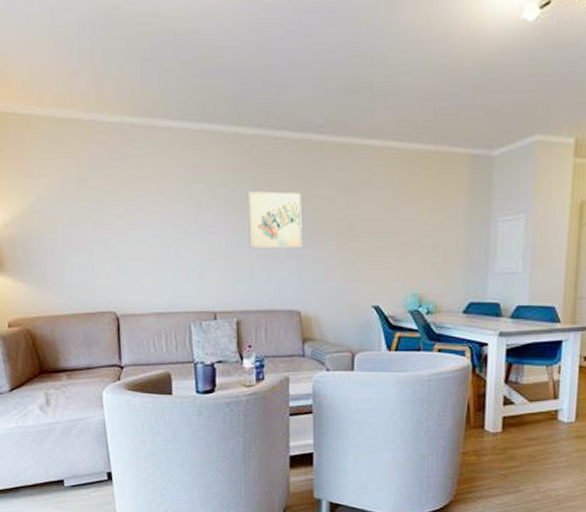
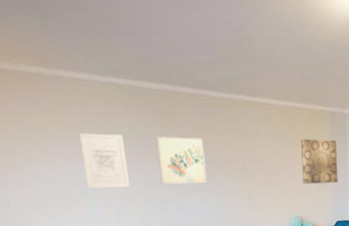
wall art: none [167,188,214,252] -> present [79,133,130,189]
wall art: none [425,191,477,251] -> present [300,138,338,184]

